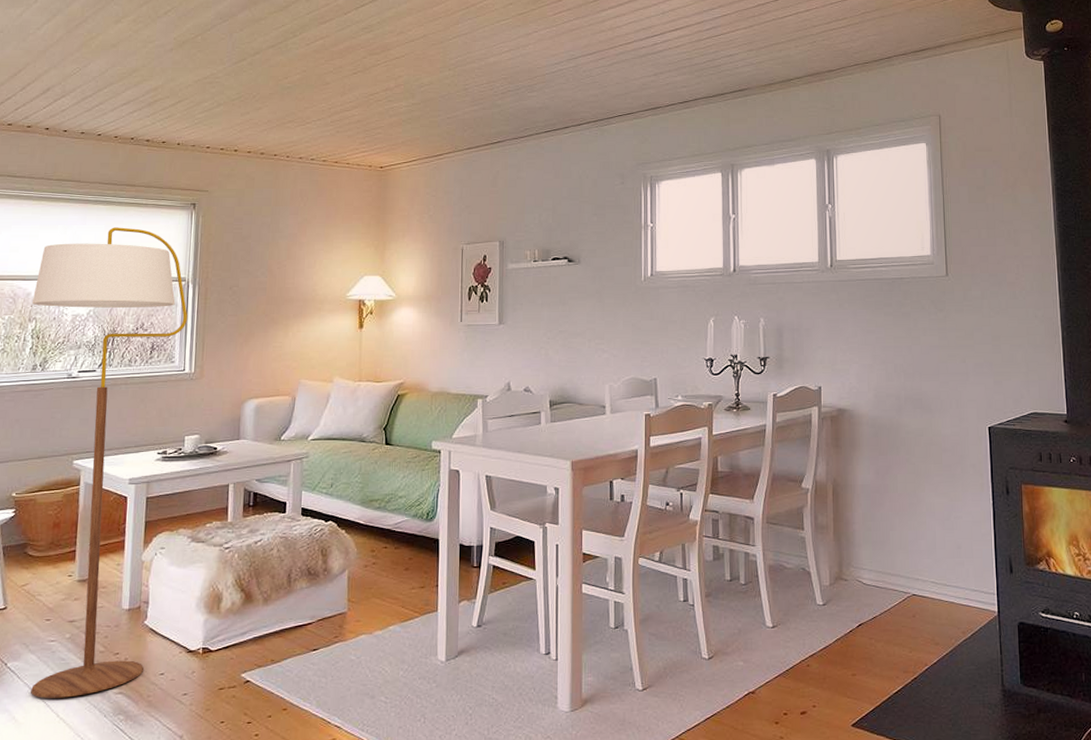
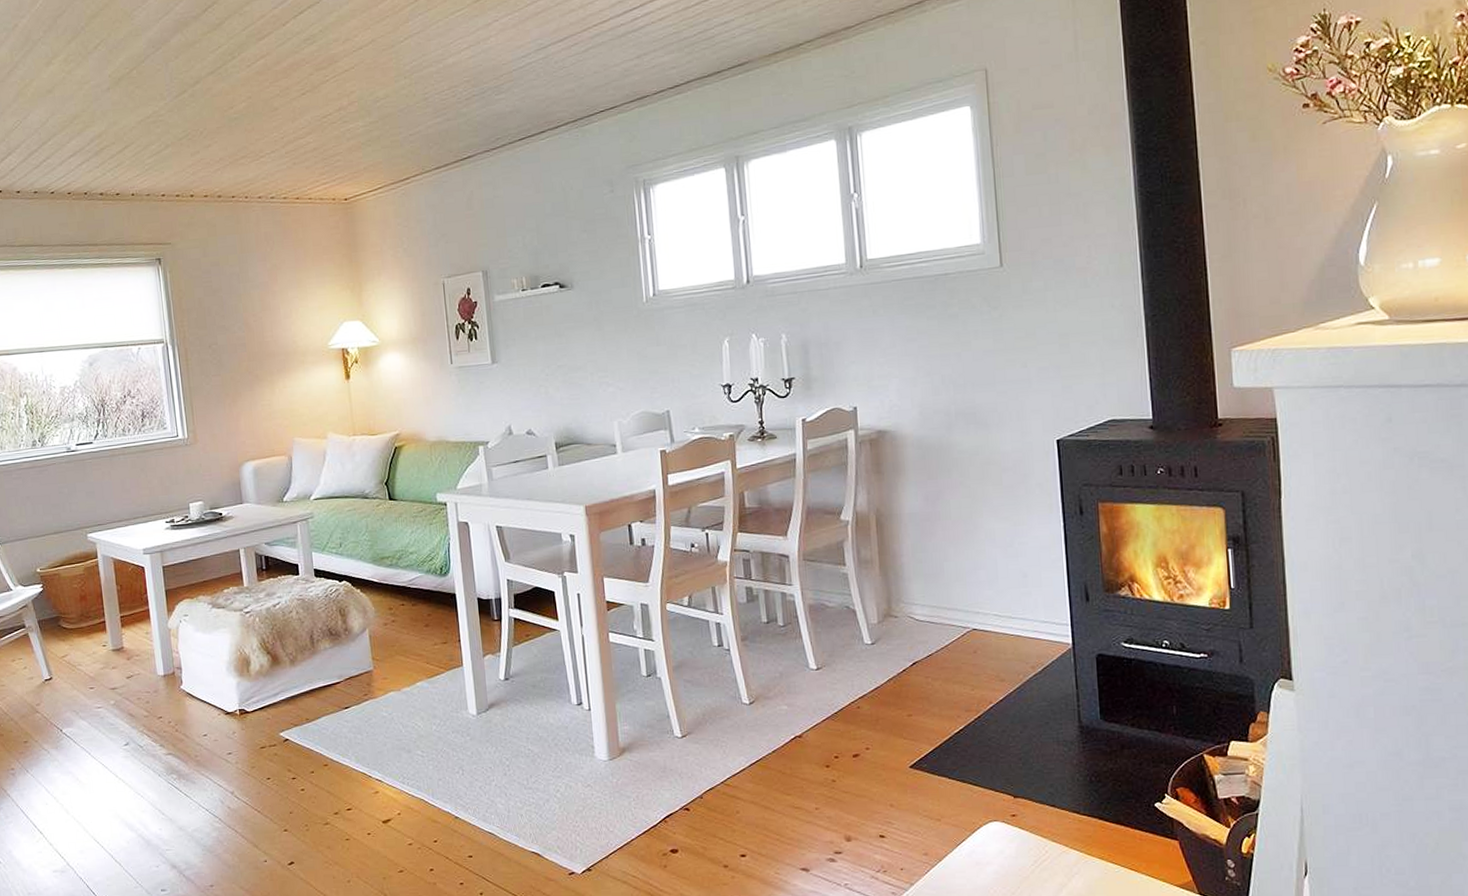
floor lamp: present [31,227,188,698] -> none [19,290,187,761]

